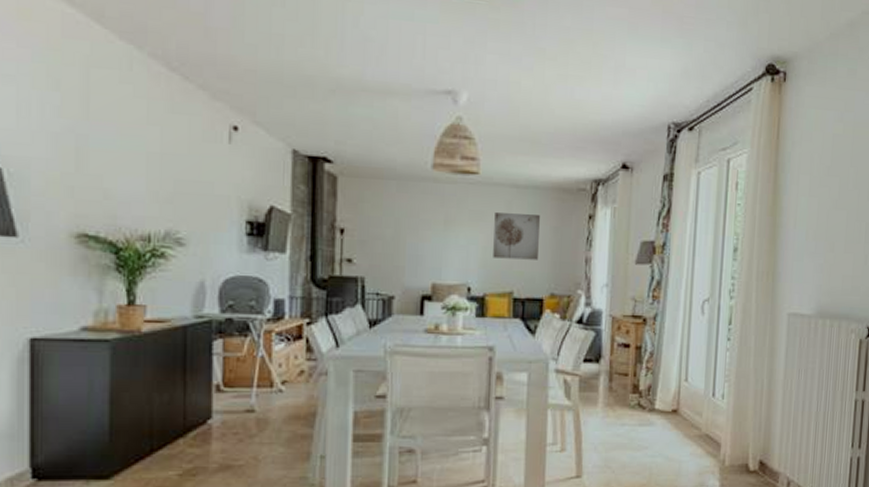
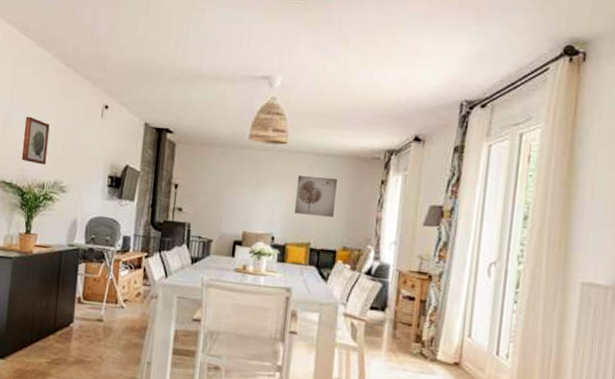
wall art: none [110,141,151,210] -> present [21,116,50,165]

